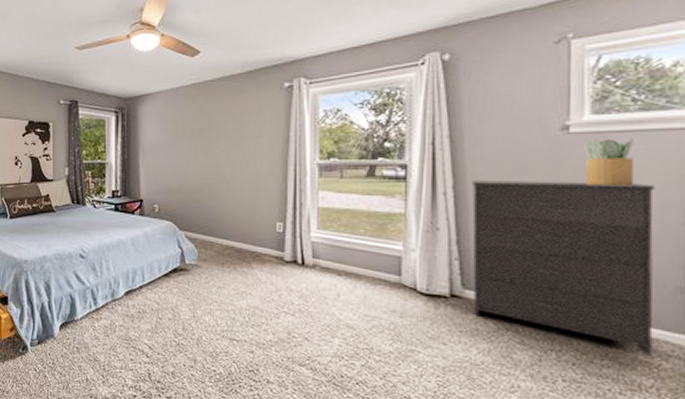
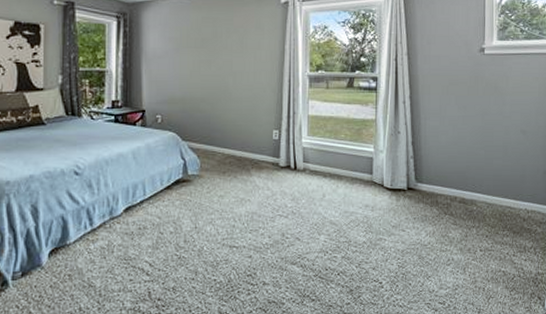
dresser: present [471,180,656,356] -> none [422,91,534,224]
potted plant: present [583,138,635,185] -> none [492,59,522,95]

